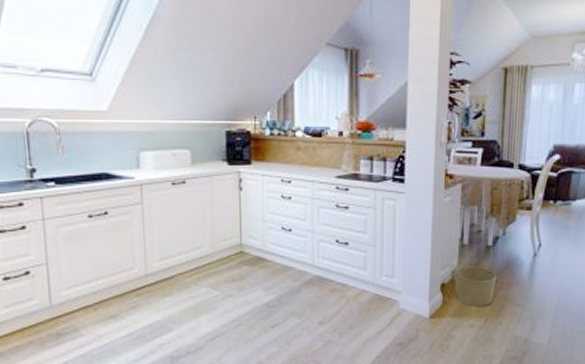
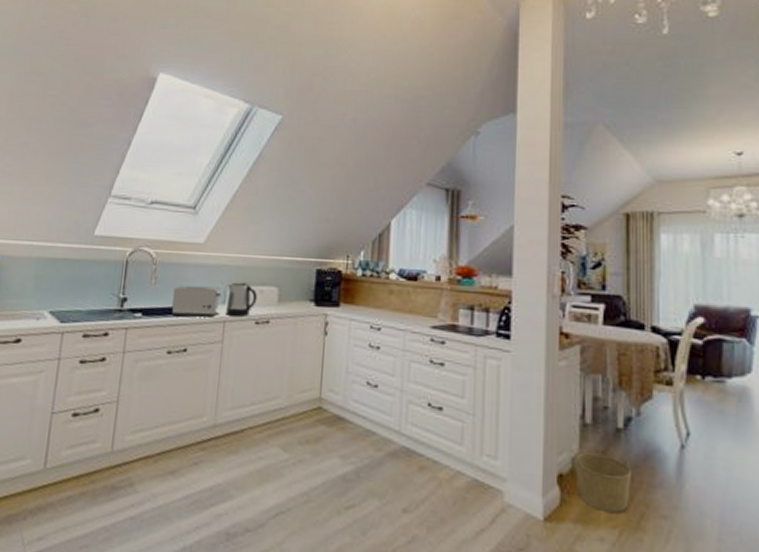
toaster: none [83,153,134,183] -> present [171,285,222,318]
kettle: none [140,147,171,179] -> present [226,282,257,317]

